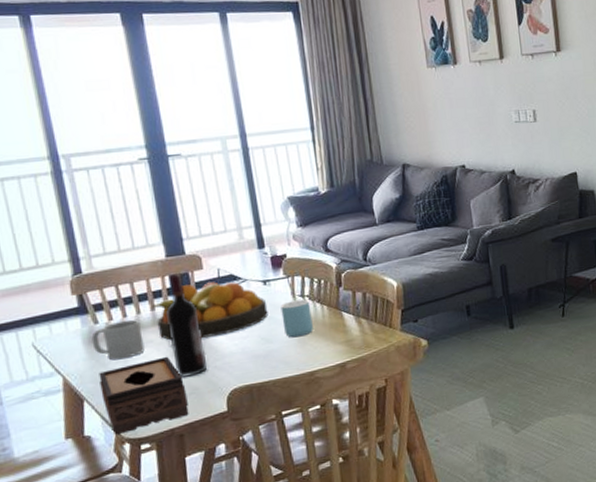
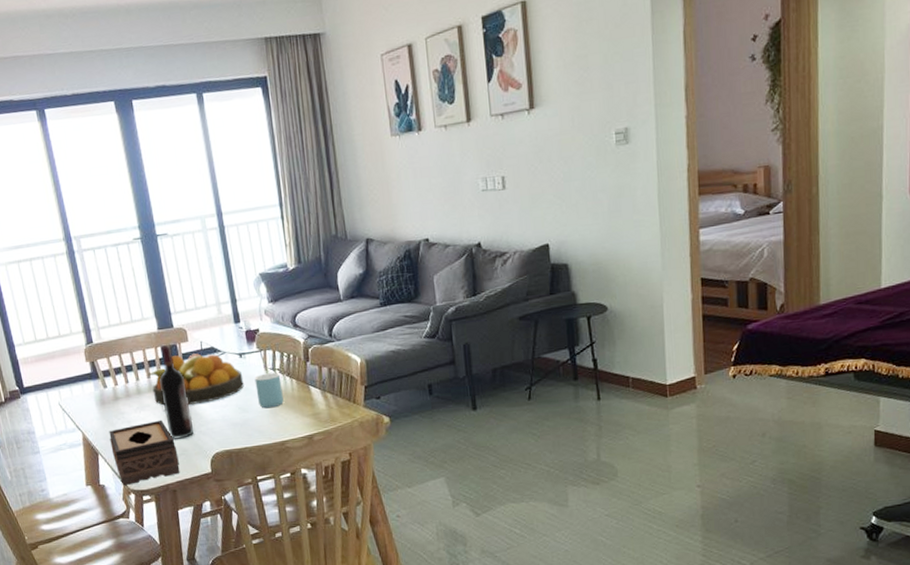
mug: present [91,319,145,360] -> none [102,385,144,421]

